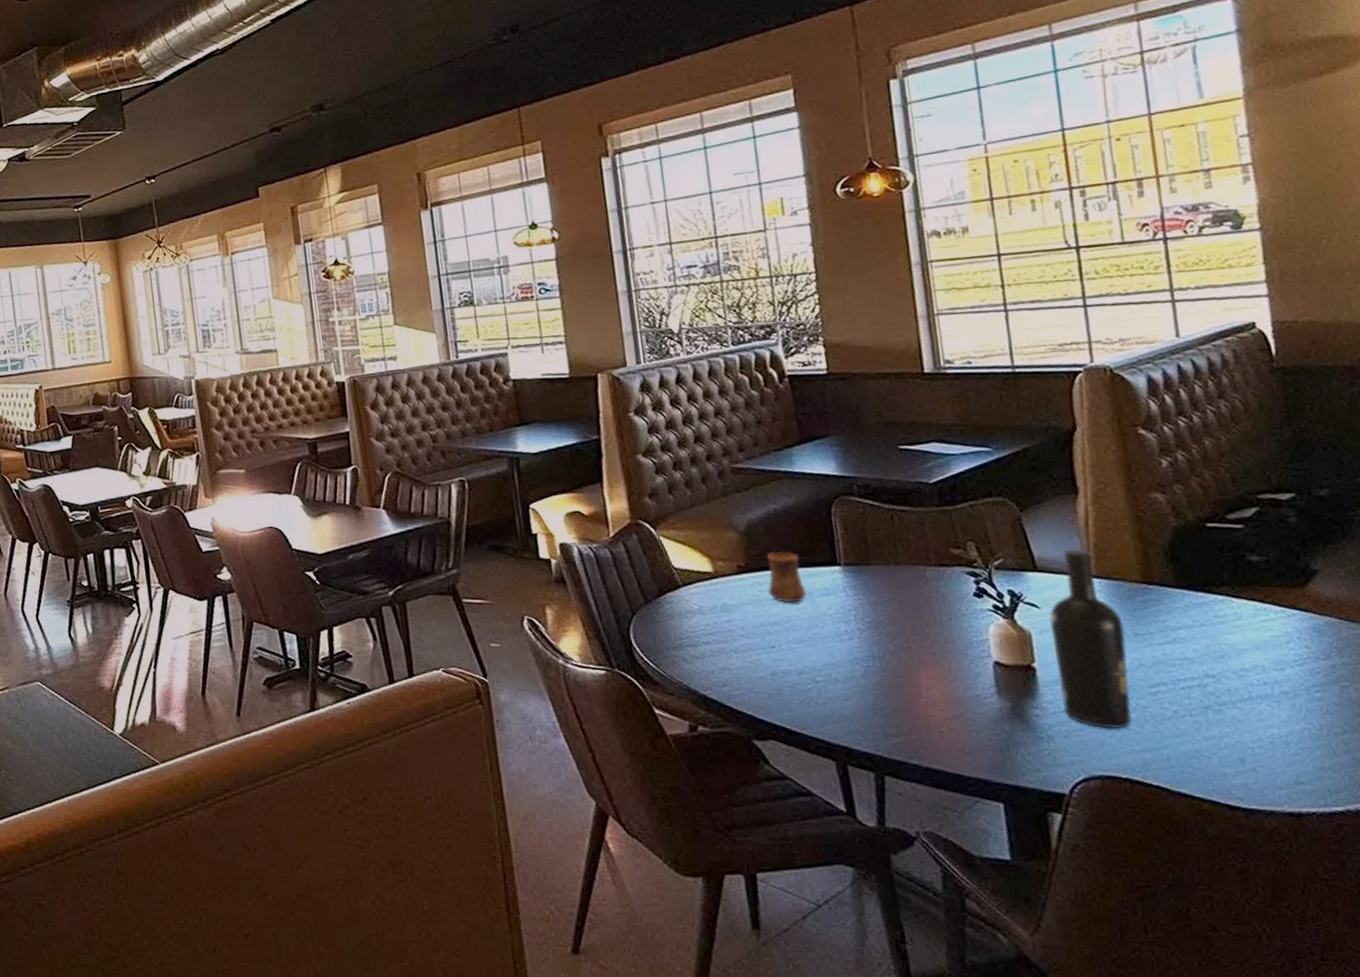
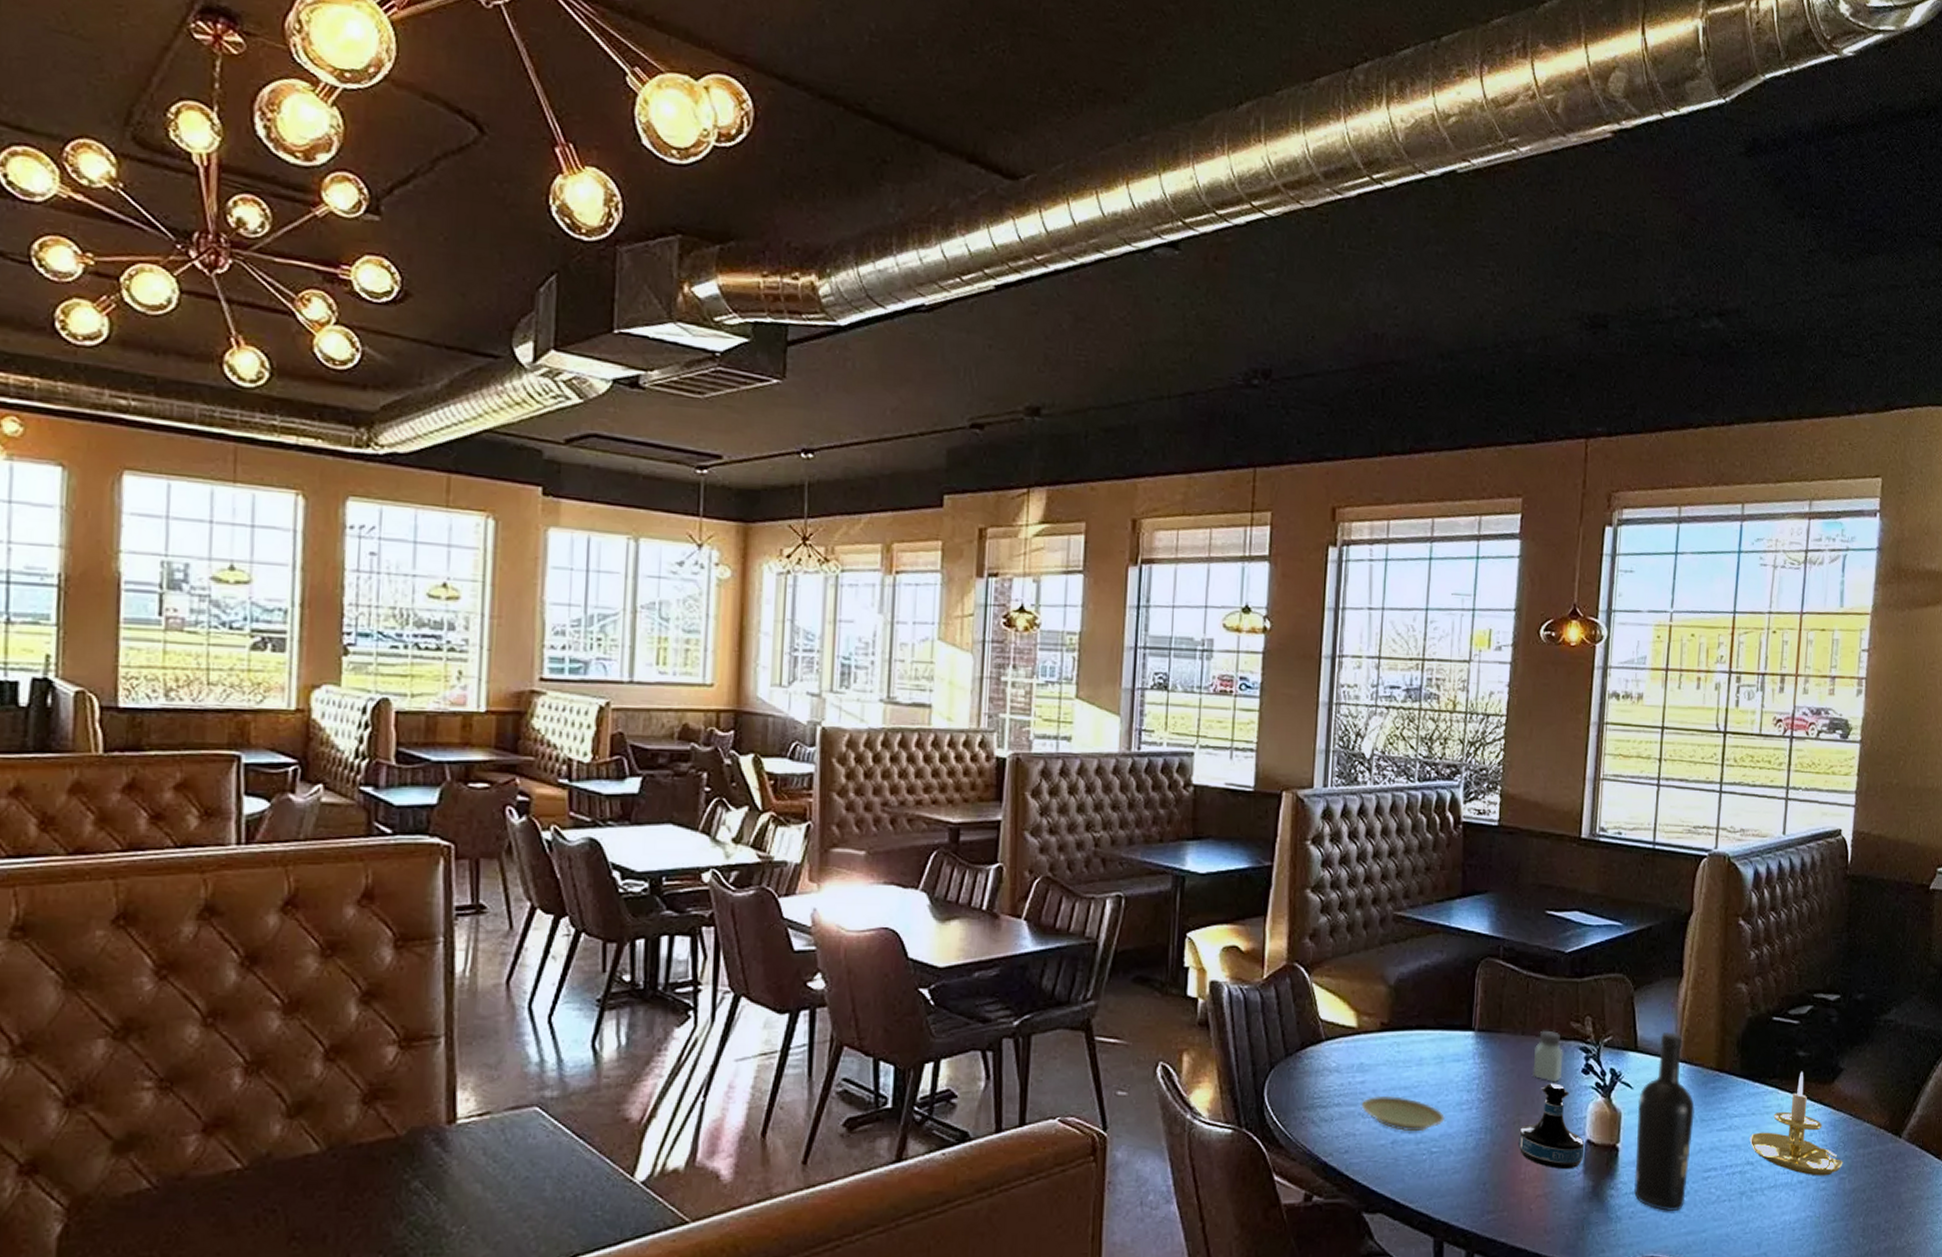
plate: none [731,631,826,663] -> present [1361,1095,1446,1132]
cup: present [766,552,807,603] -> none [1404,1011,1439,1067]
tequila bottle: none [912,608,995,692] -> present [1519,1083,1585,1170]
saltshaker: none [913,558,950,608] -> present [1533,1030,1563,1082]
candle holder: none [1203,576,1342,686] -> present [1750,1071,1843,1176]

